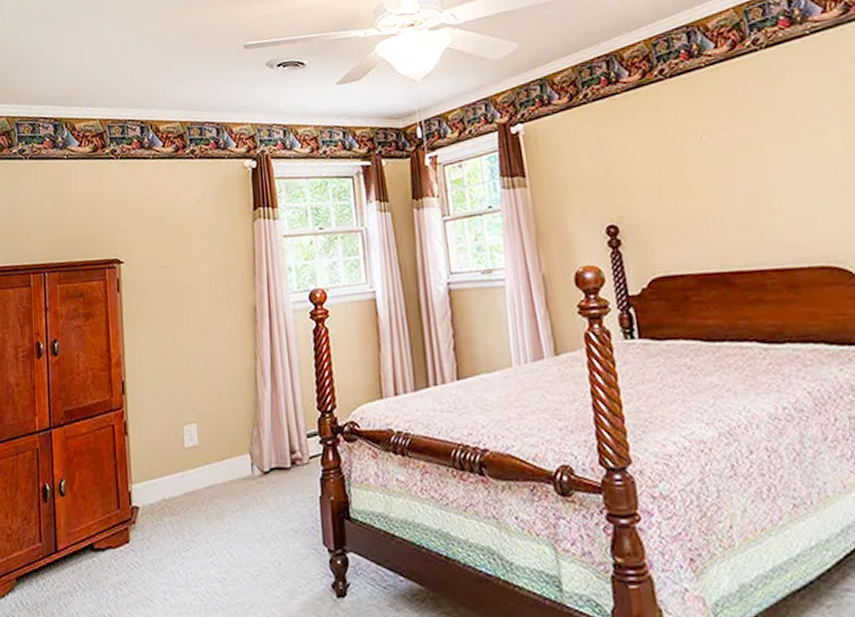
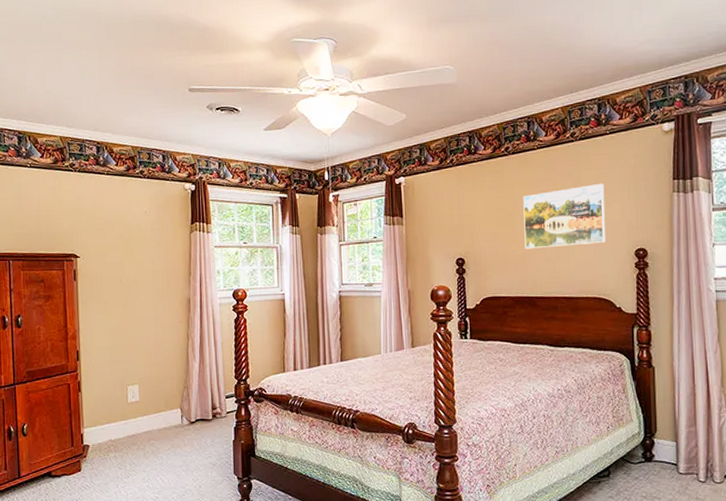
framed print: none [693,102,827,205] -> present [523,183,605,249]

